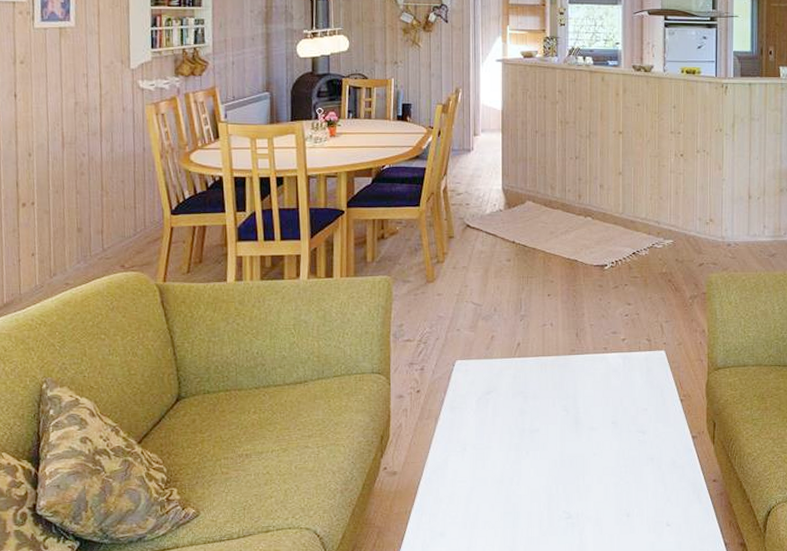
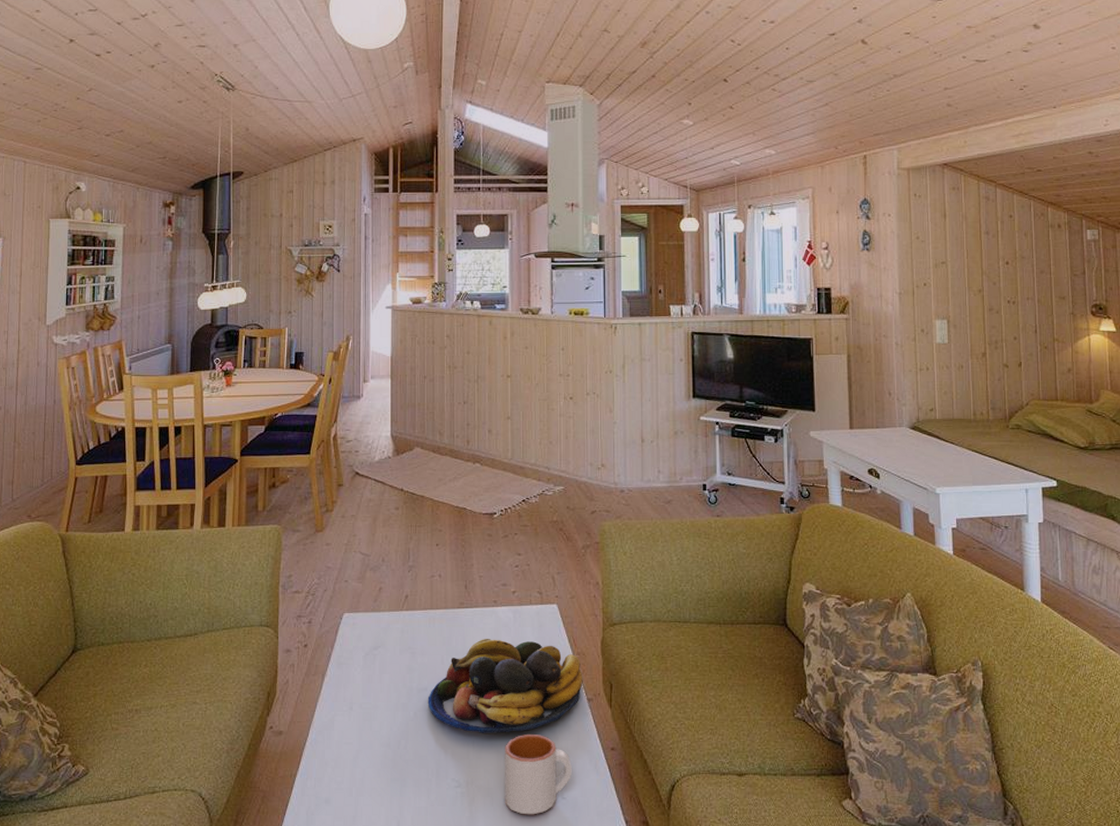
fruit bowl: none [539,383,688,469] -> present [427,639,583,733]
mug: none [613,469,676,541] -> present [505,735,572,815]

